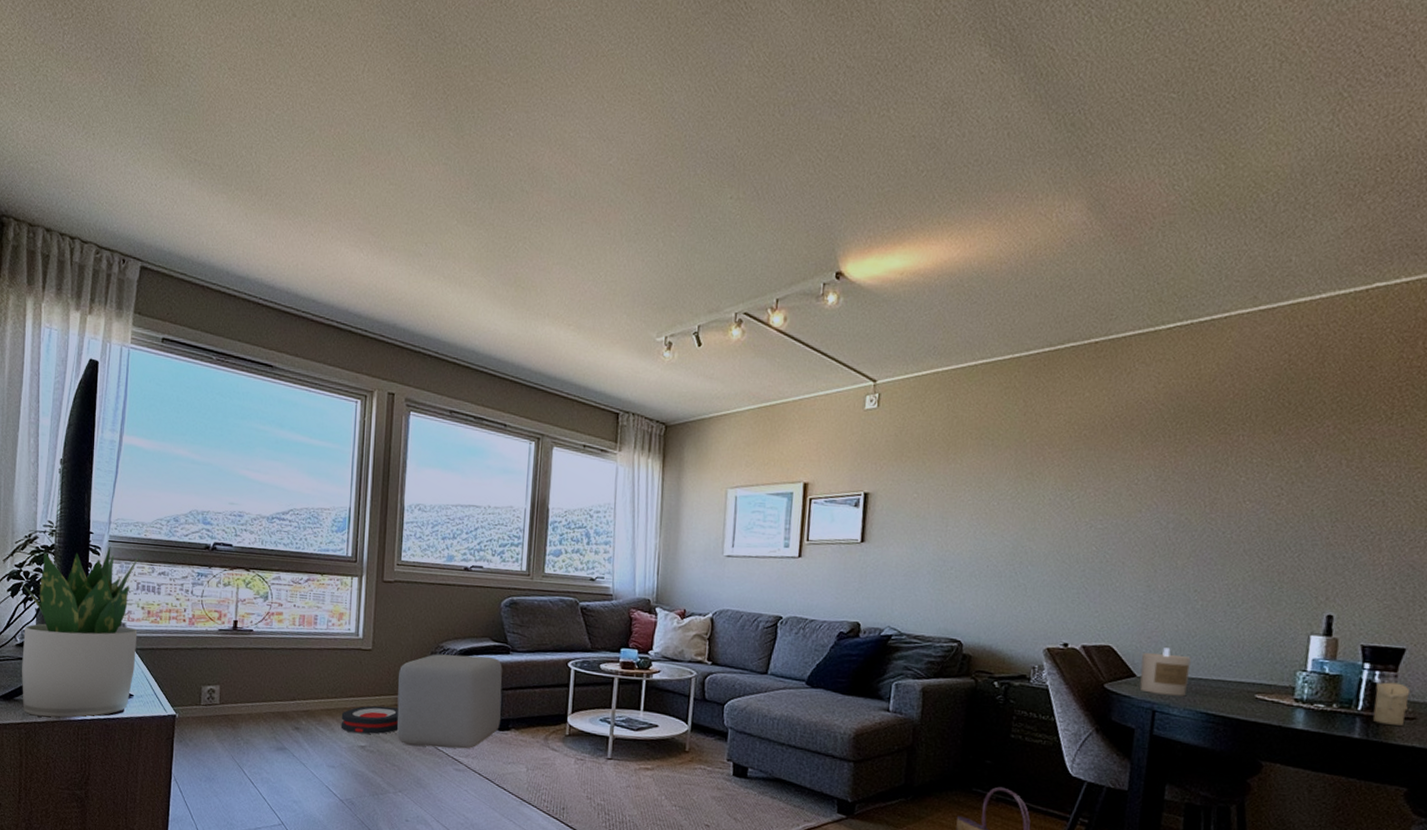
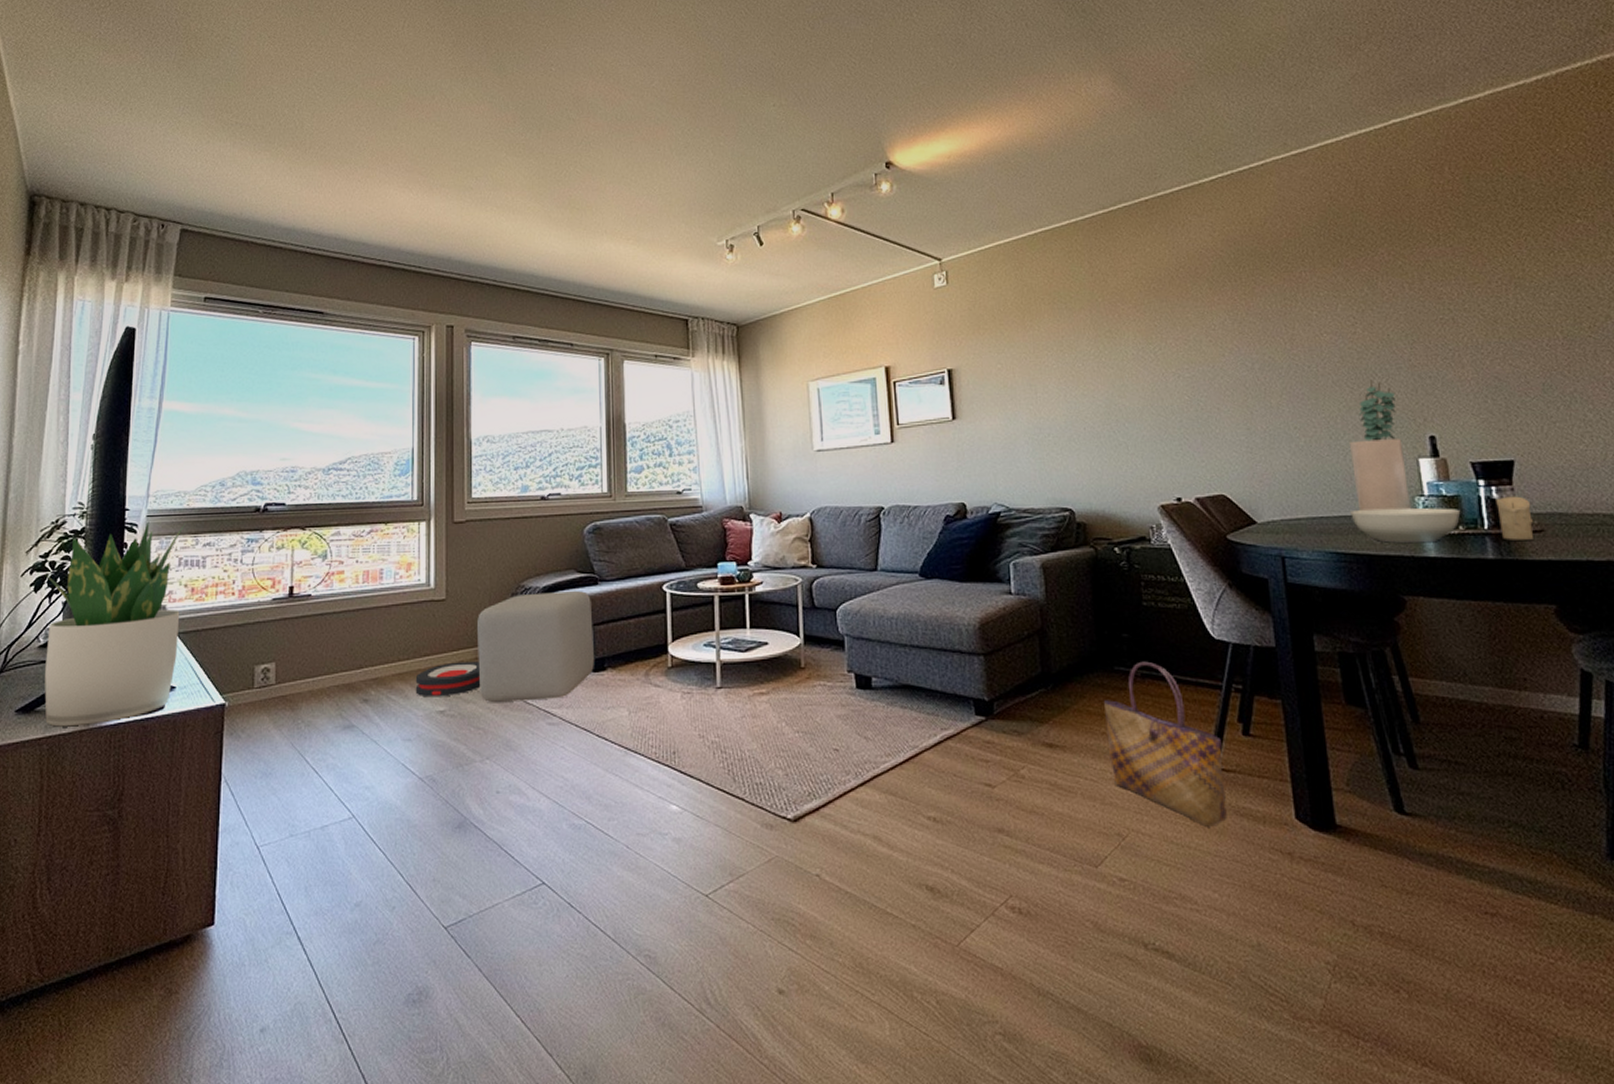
candle: present [1139,647,1191,697] -> none [1257,489,1311,539]
bowl: none [1229,676,1339,716] -> present [1350,507,1461,544]
vase: none [1238,552,1303,682] -> present [1349,379,1410,511]

